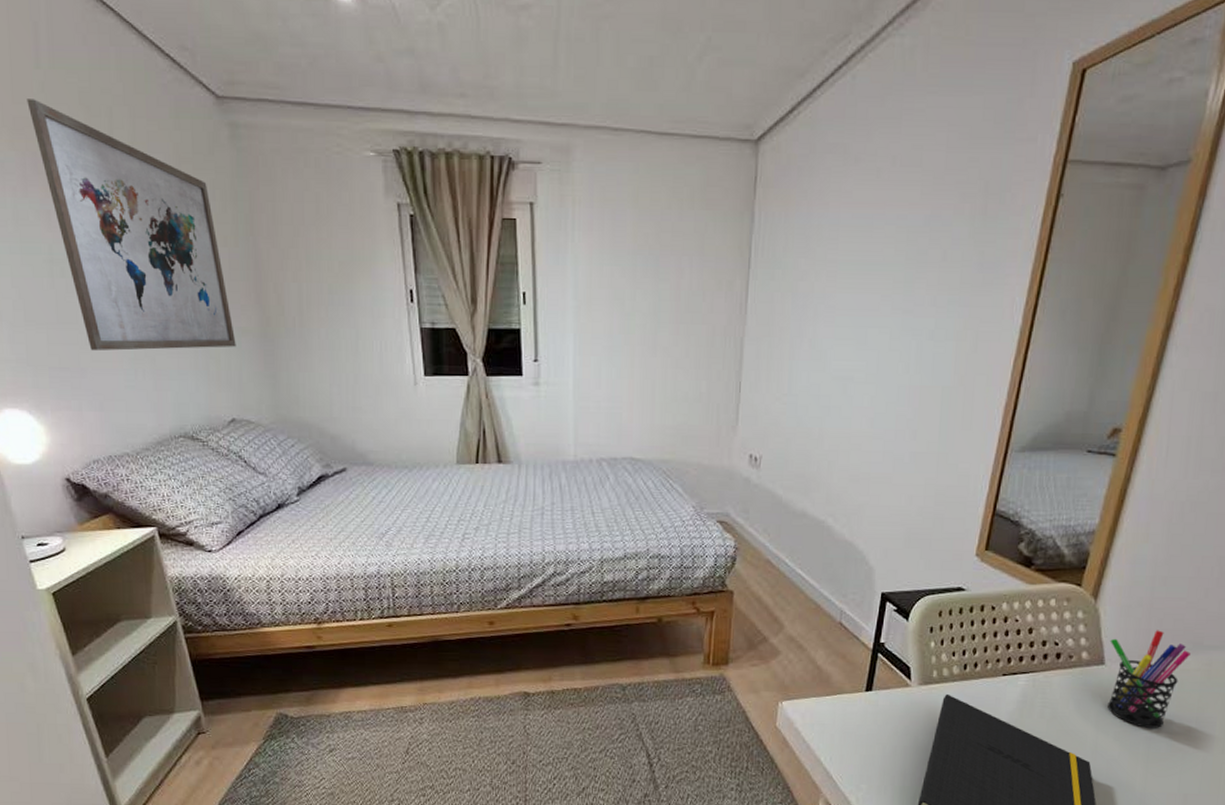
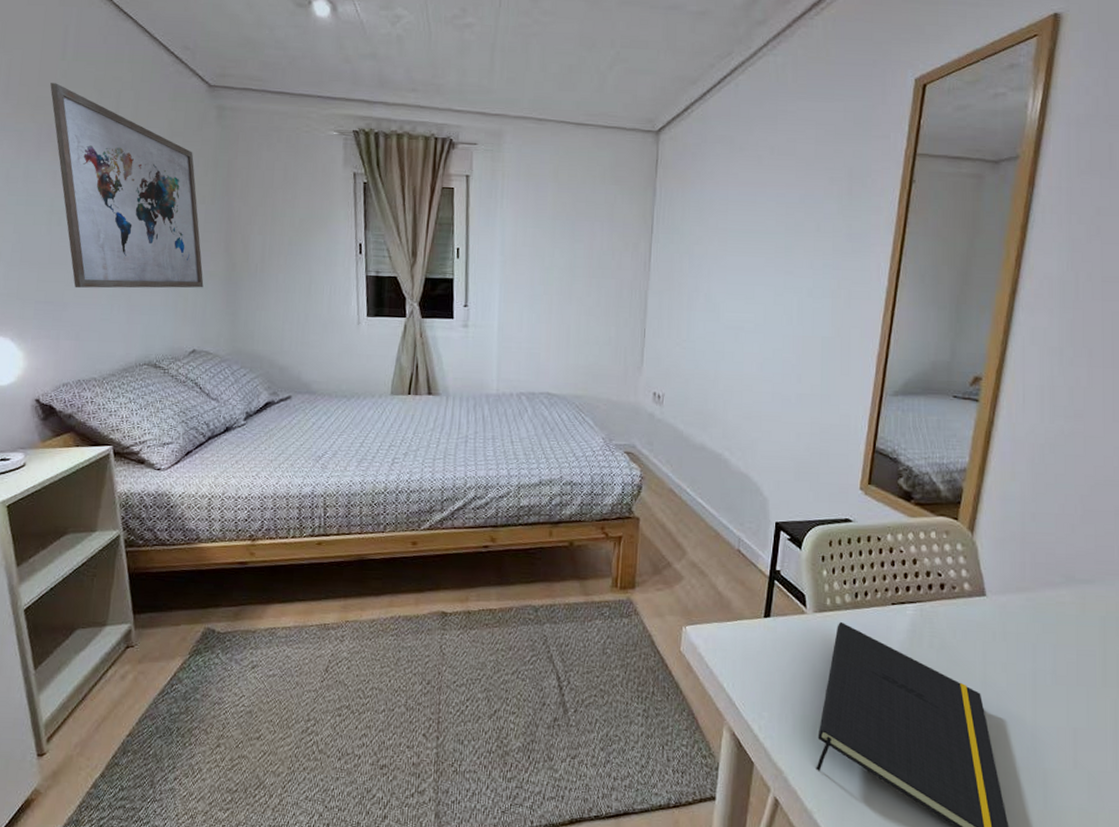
pen holder: present [1108,630,1191,728] -> none [989,563,1064,660]

